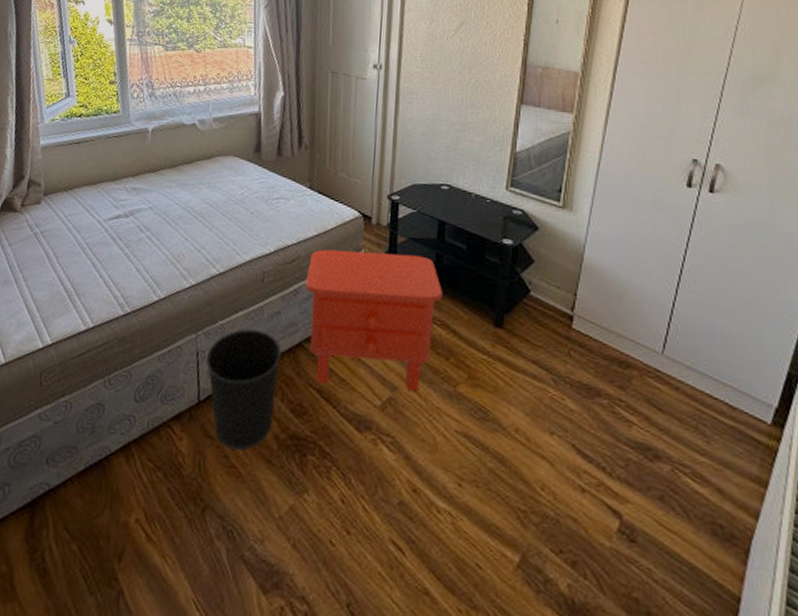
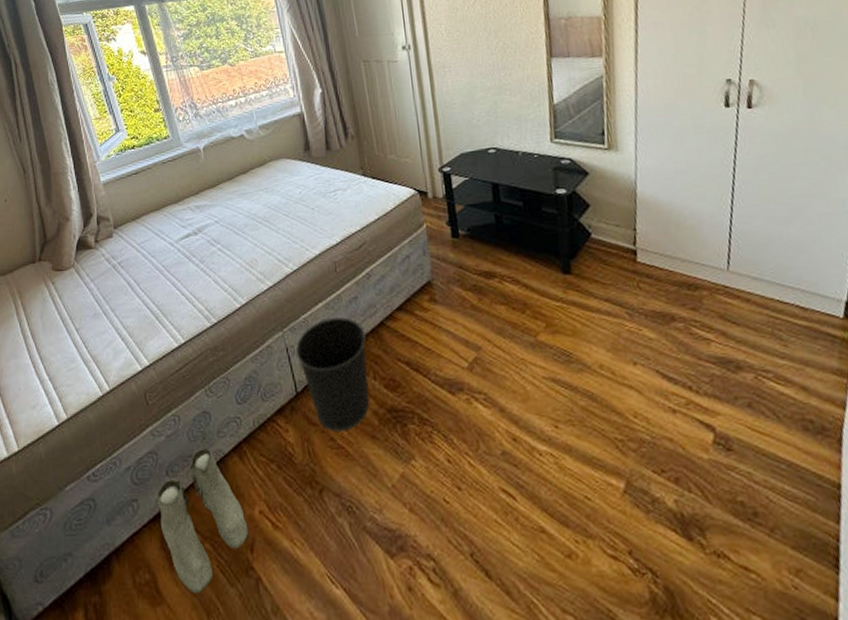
boots: none [28,441,121,597] -> present [156,447,249,594]
nightstand: present [305,249,443,391] -> none [375,220,509,357]

